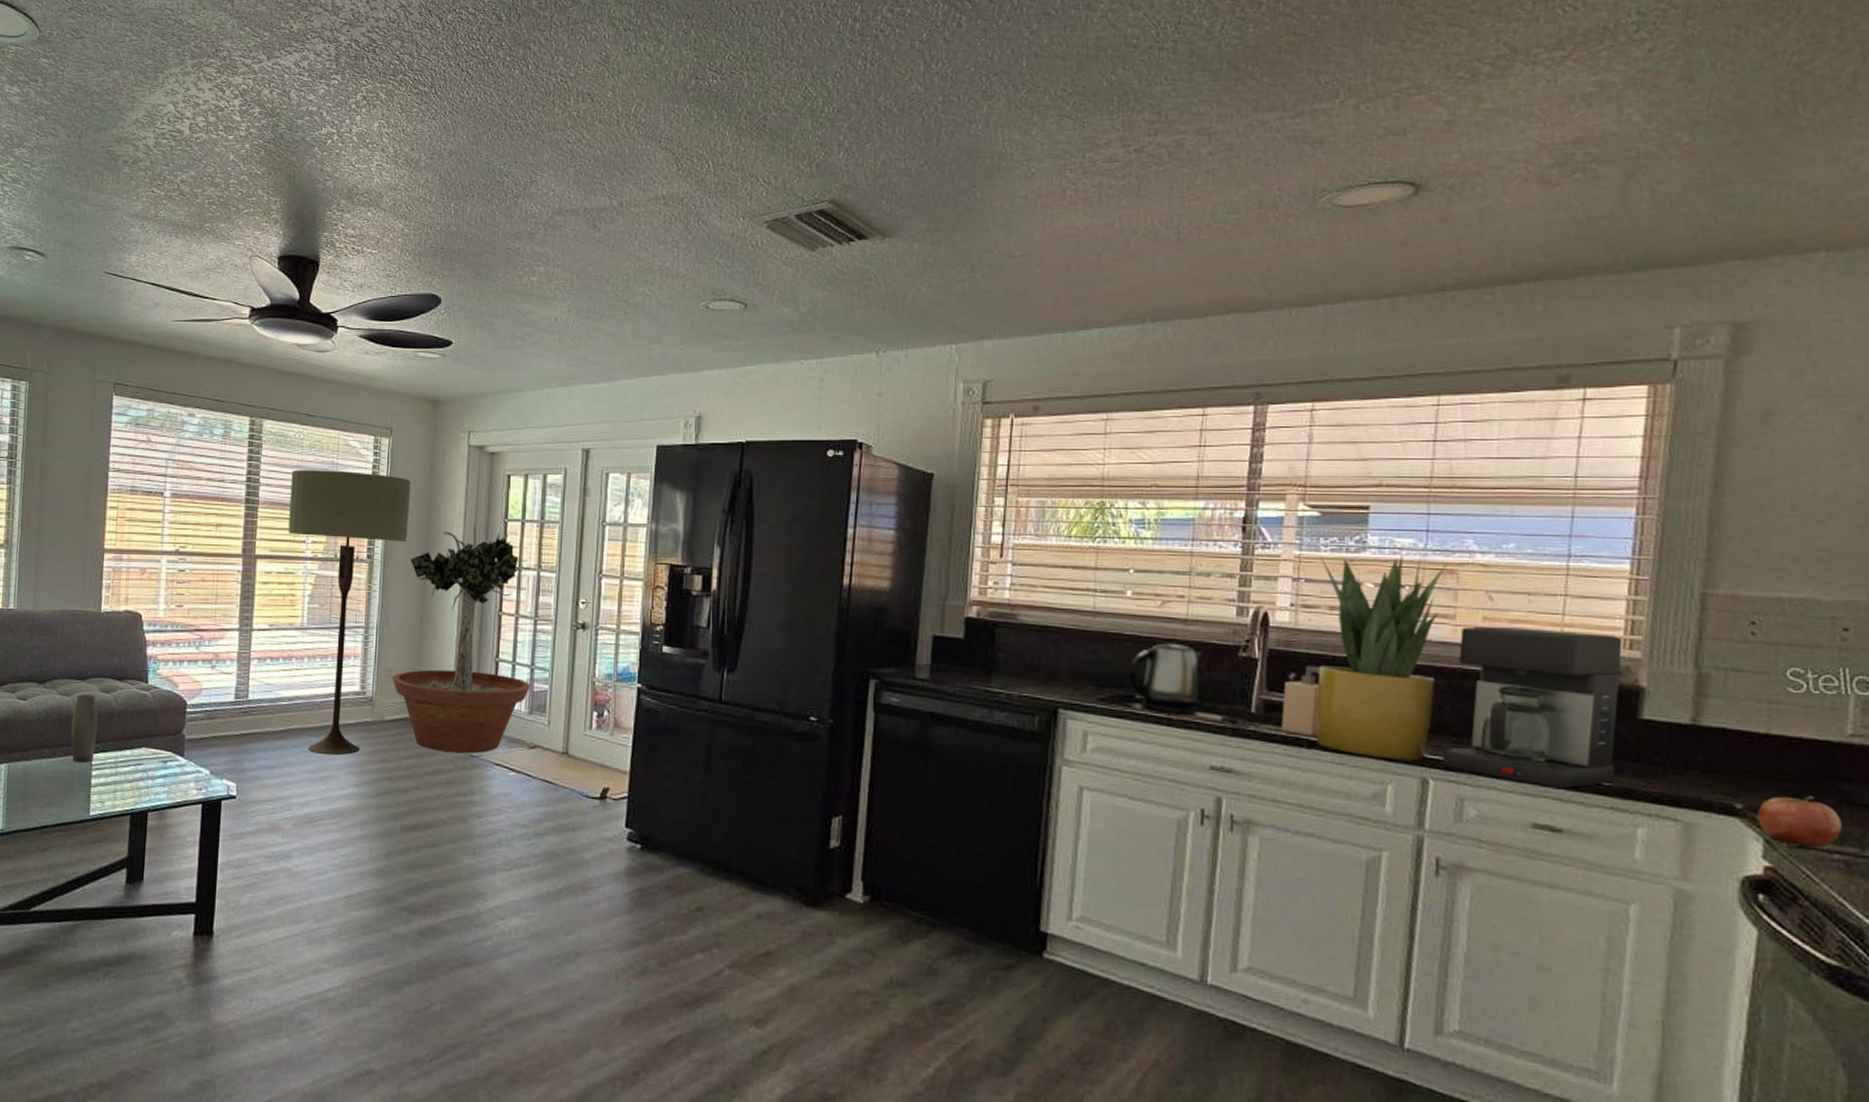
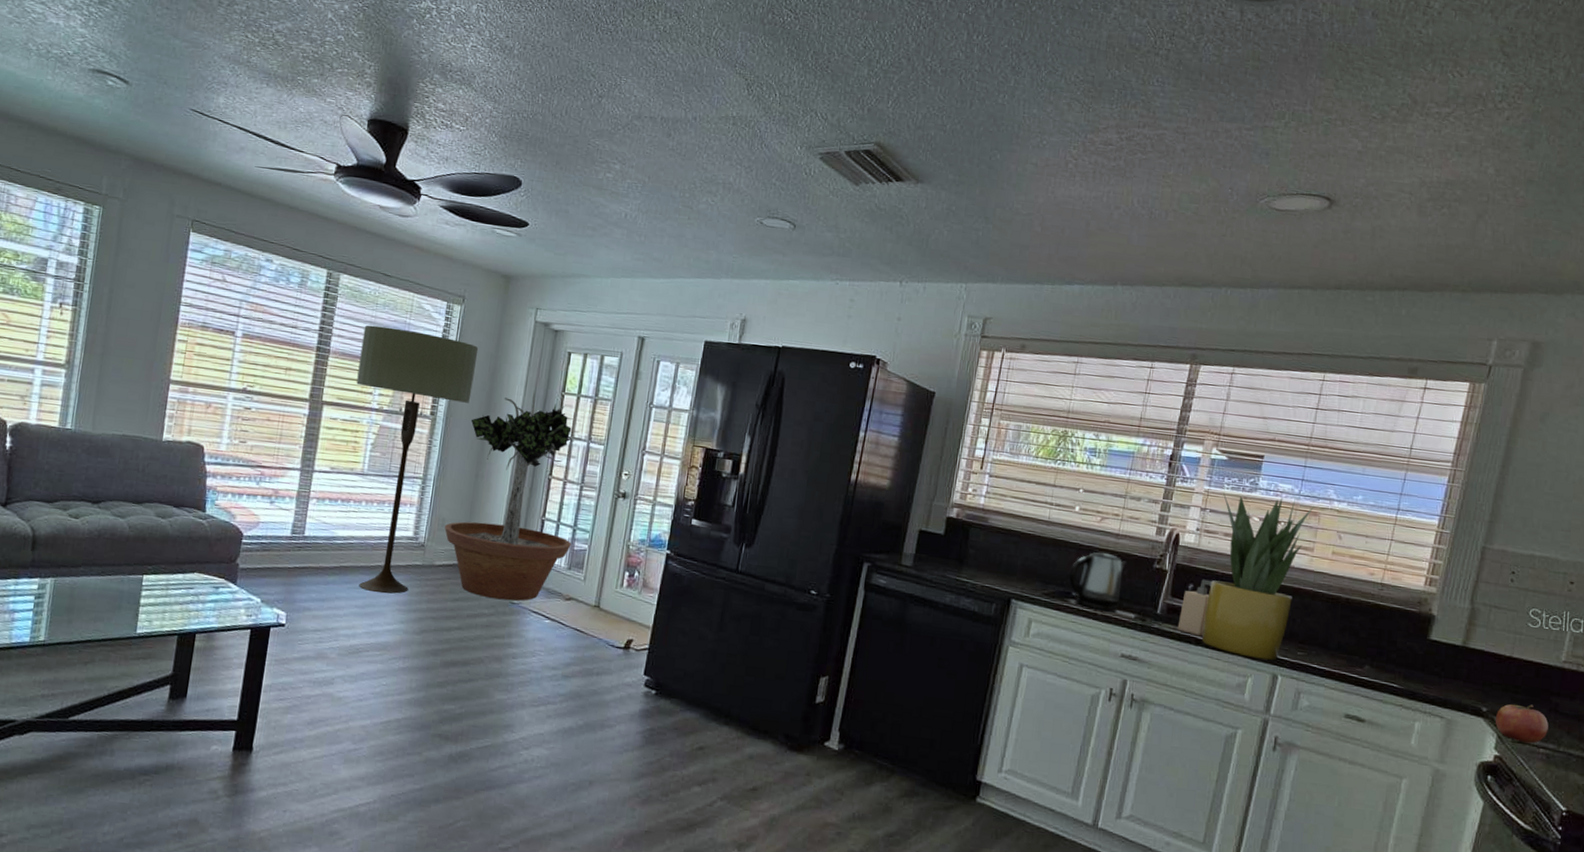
vase: present [70,694,99,764] -> none [122,517,152,584]
coffee maker: present [1442,626,1623,790] -> none [1289,558,1425,689]

